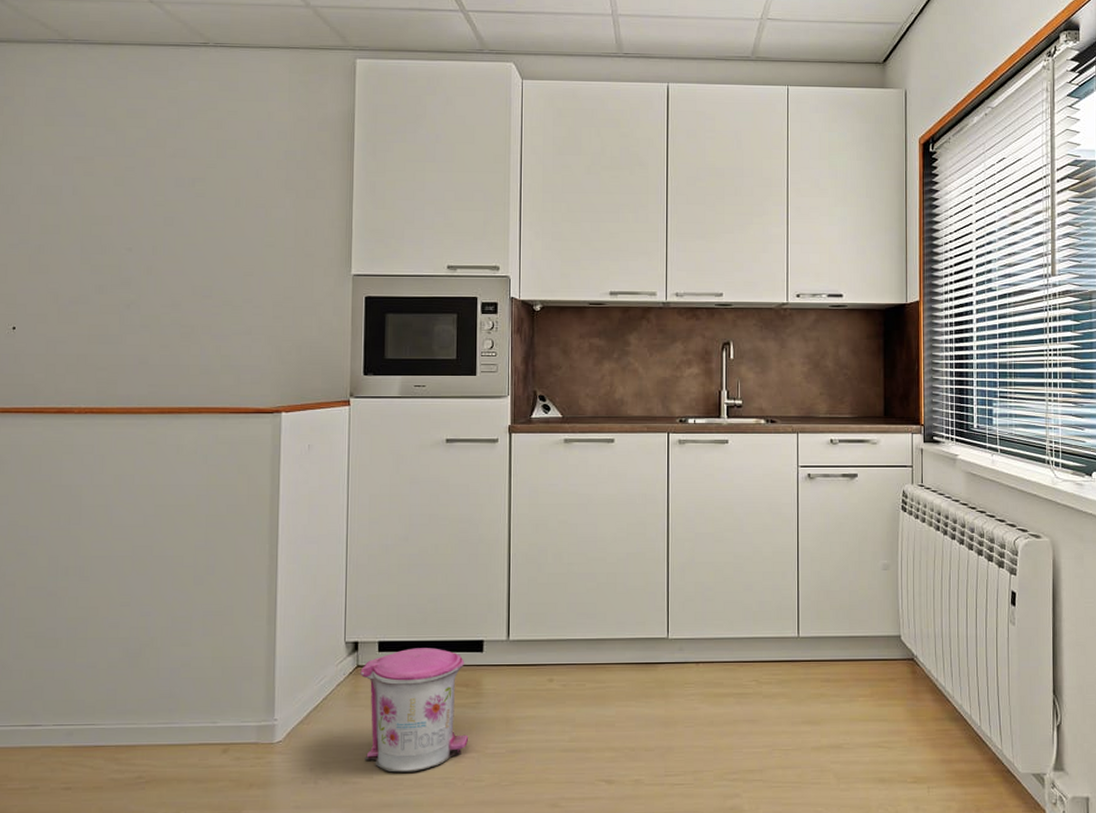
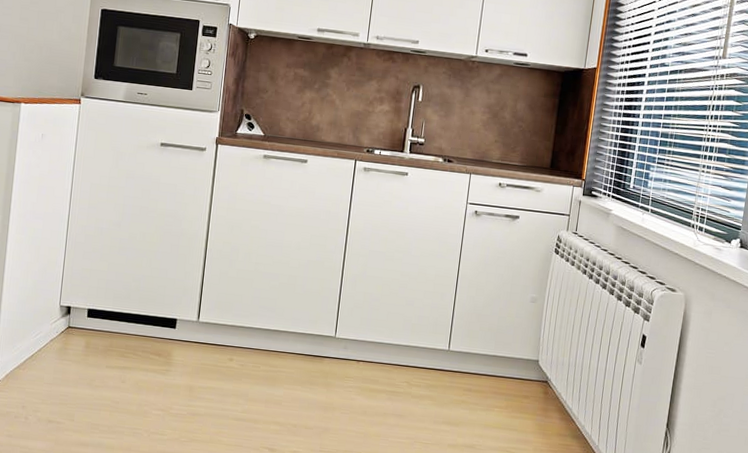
trash can: present [360,648,469,773] -> none [68,318,160,420]

